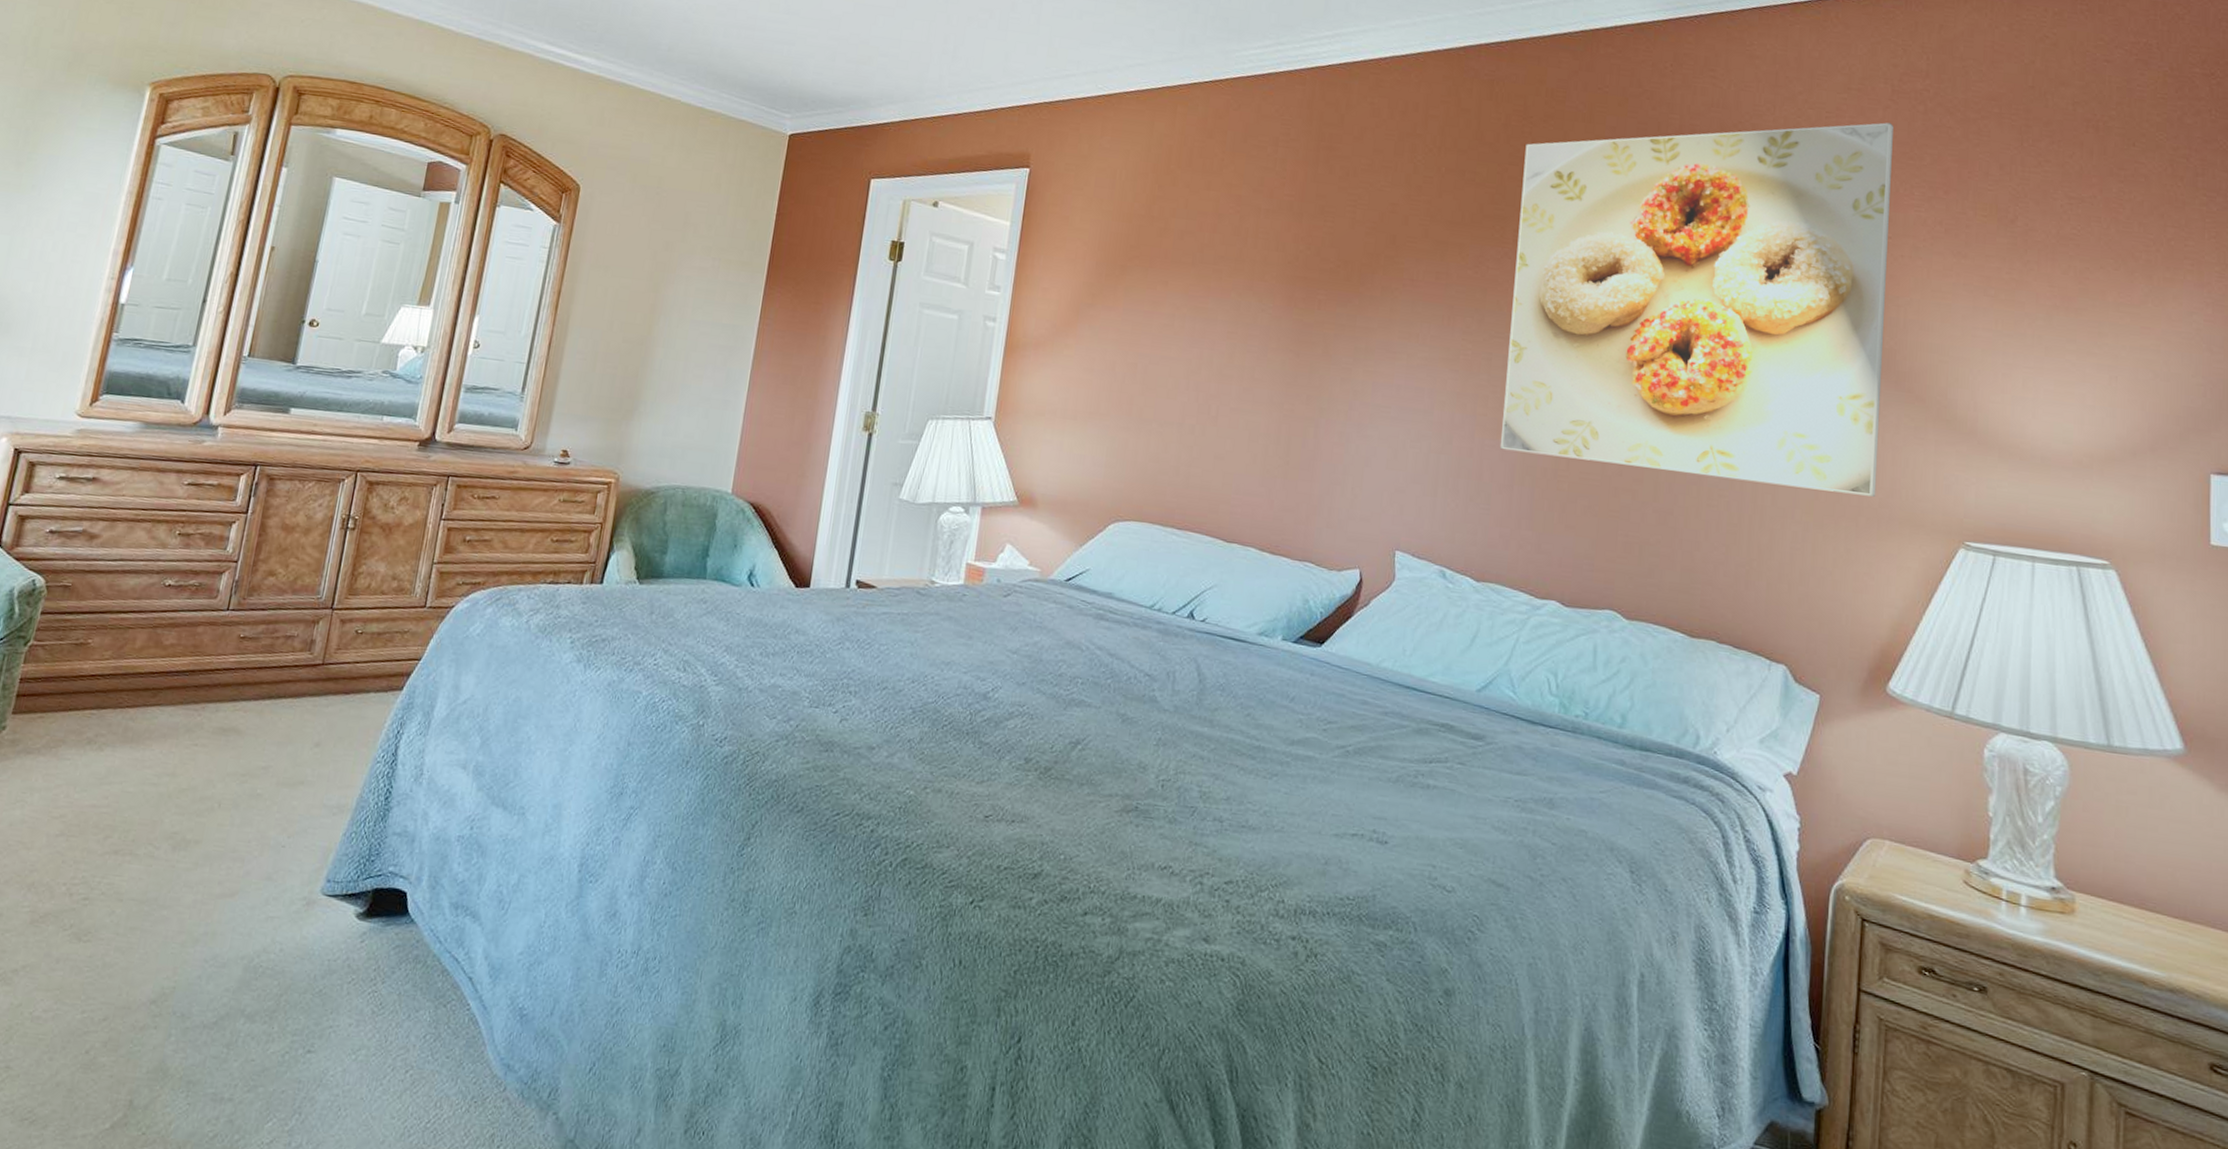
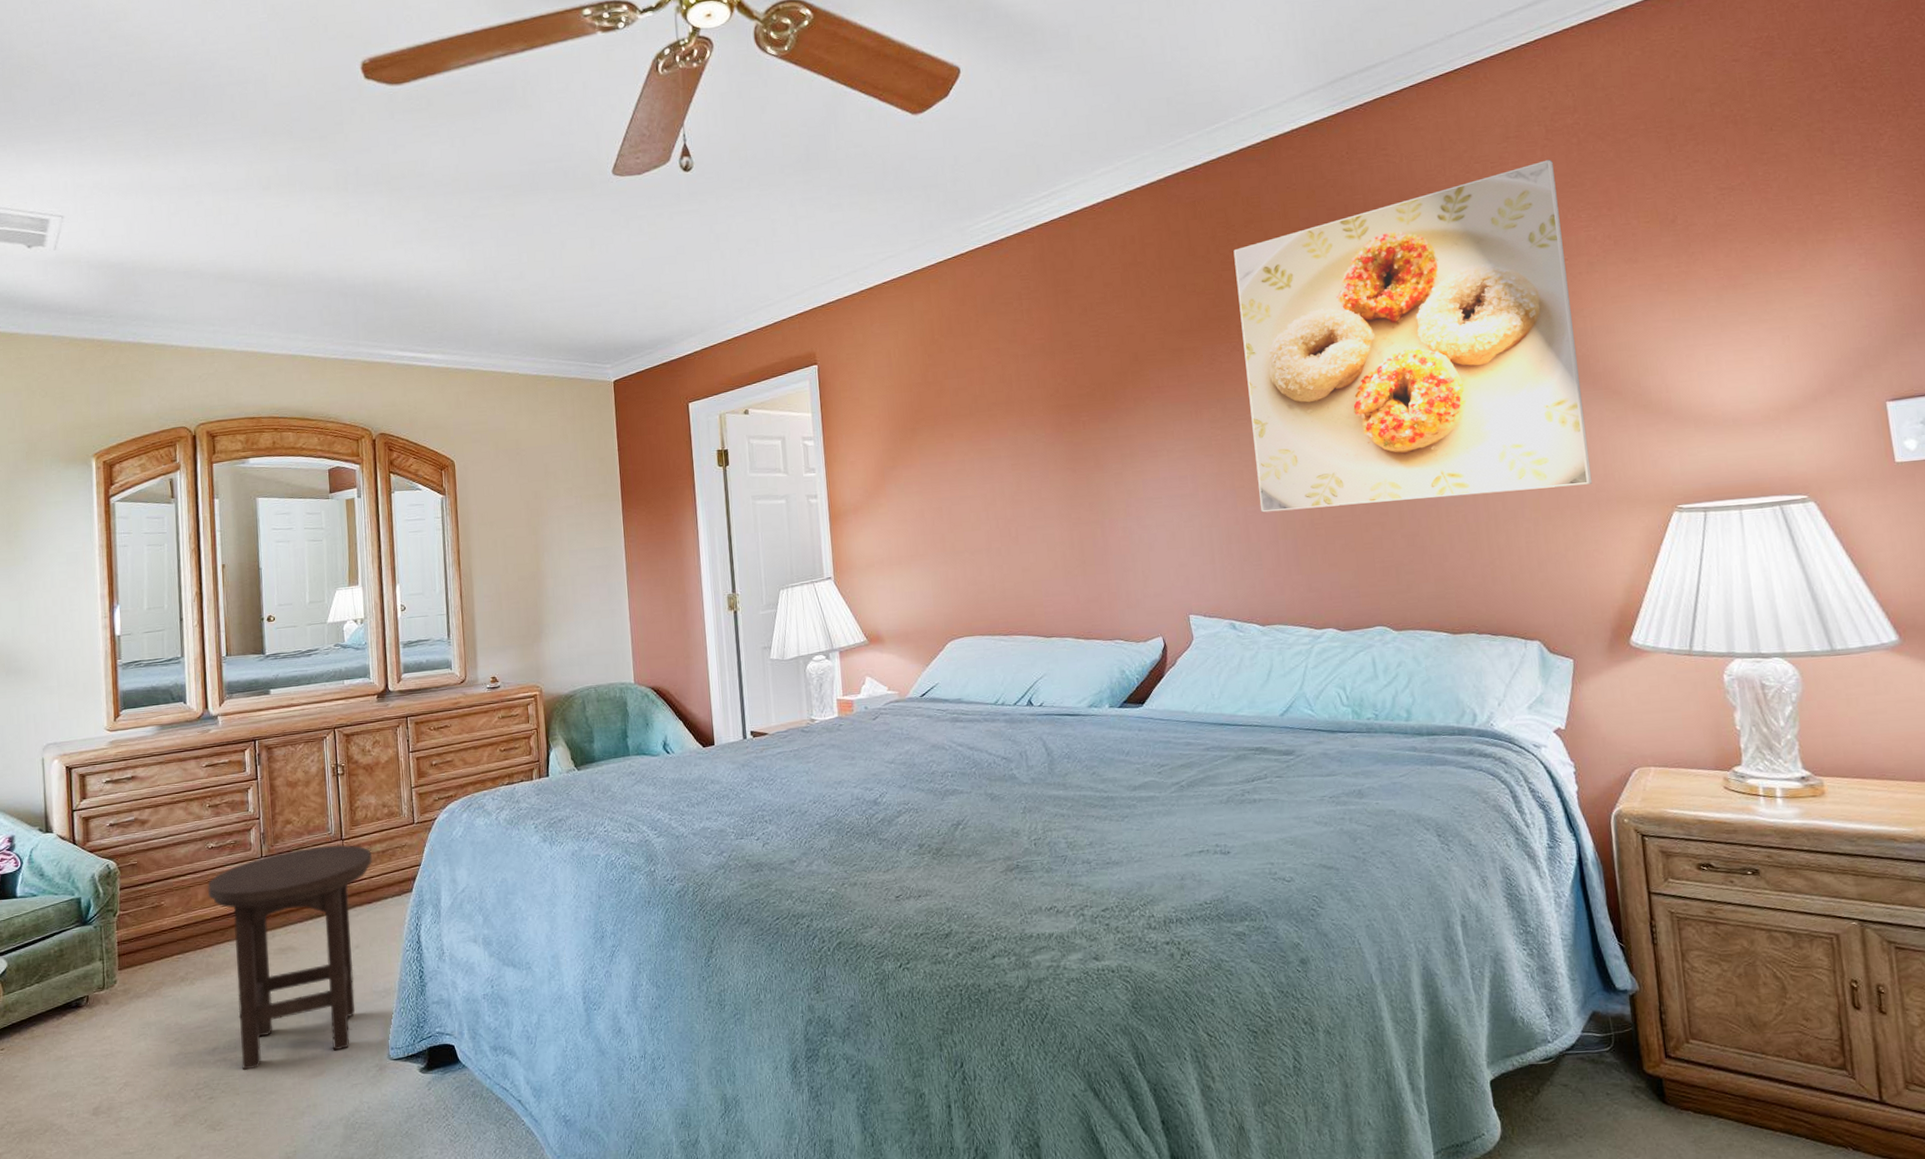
stool: none [134,609,365,873] -> present [207,845,373,1071]

